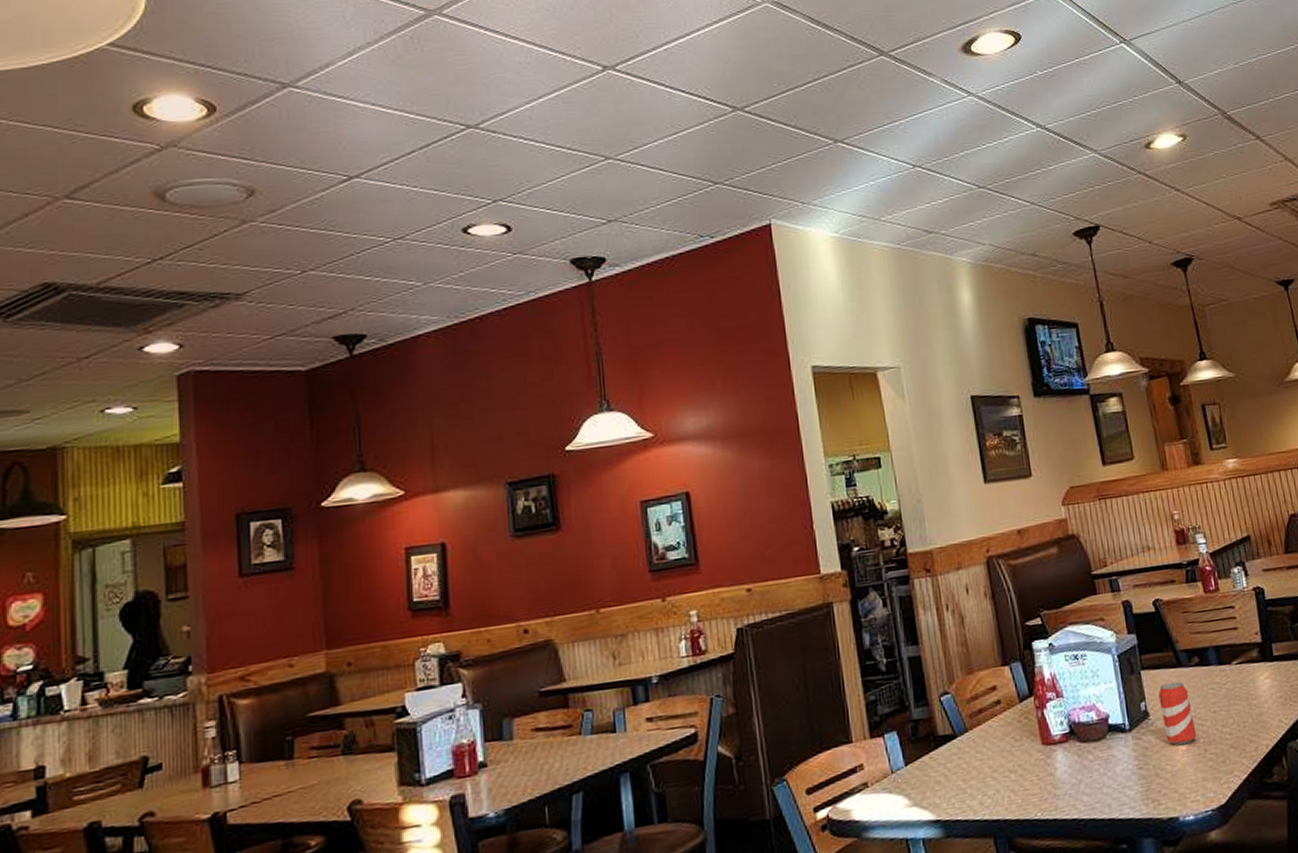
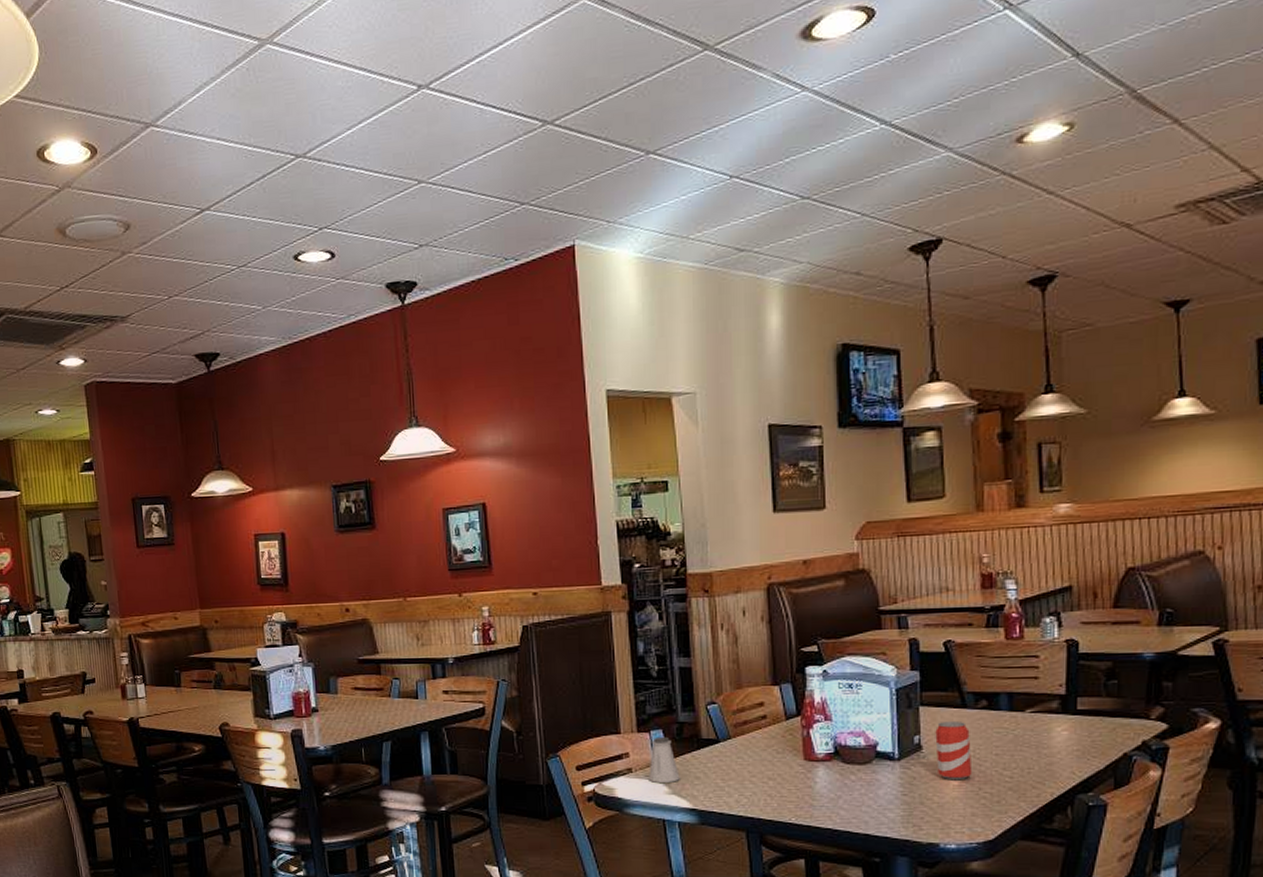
saltshaker: none [886,739,920,796] -> present [649,736,680,783]

